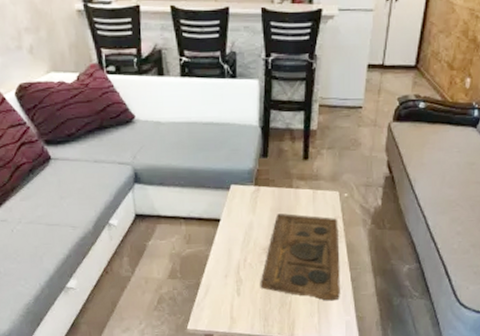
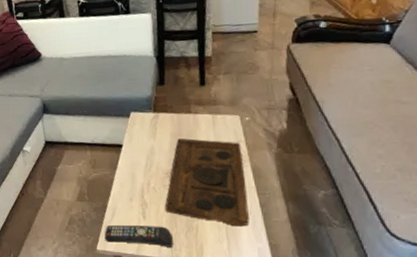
remote control: none [196,302,266,324] -> present [104,225,173,247]

